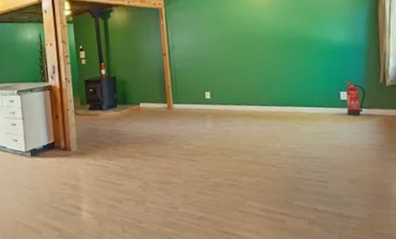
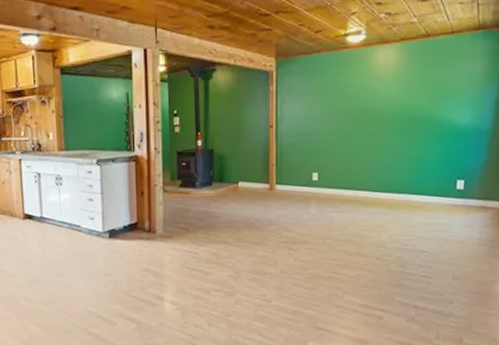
fire extinguisher: present [344,80,365,117] -> none [461,168,483,208]

